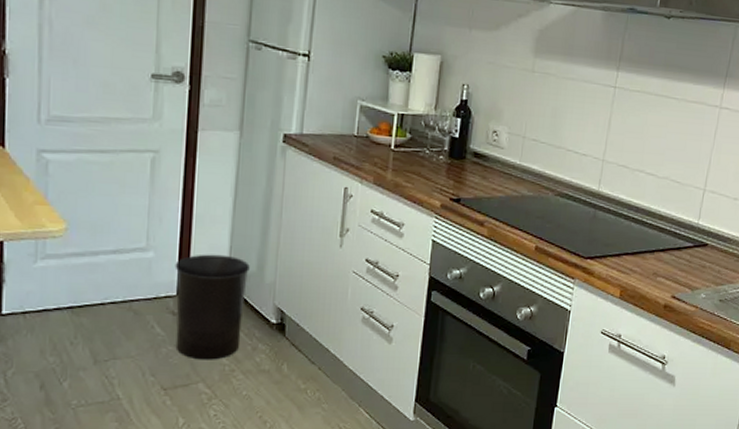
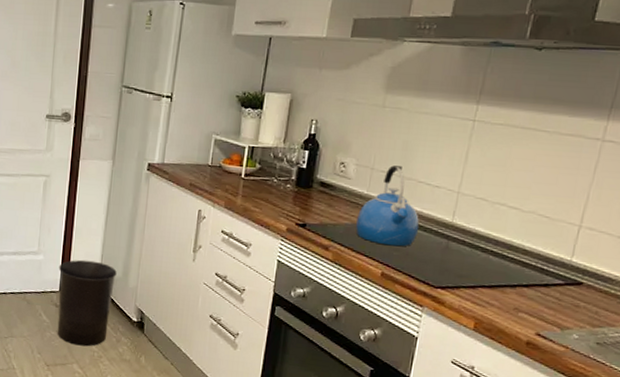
kettle: none [510,133,570,218] -> present [356,165,420,247]

